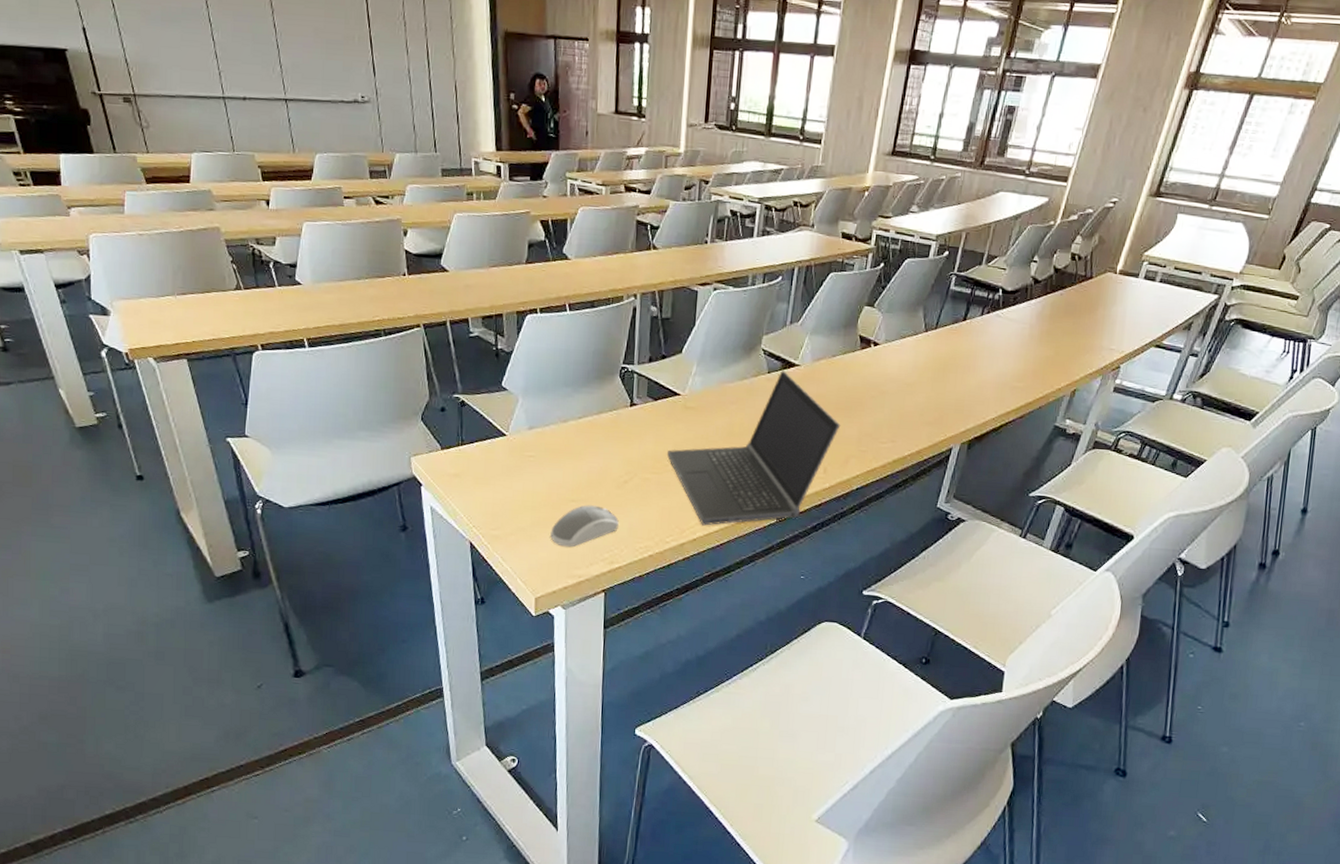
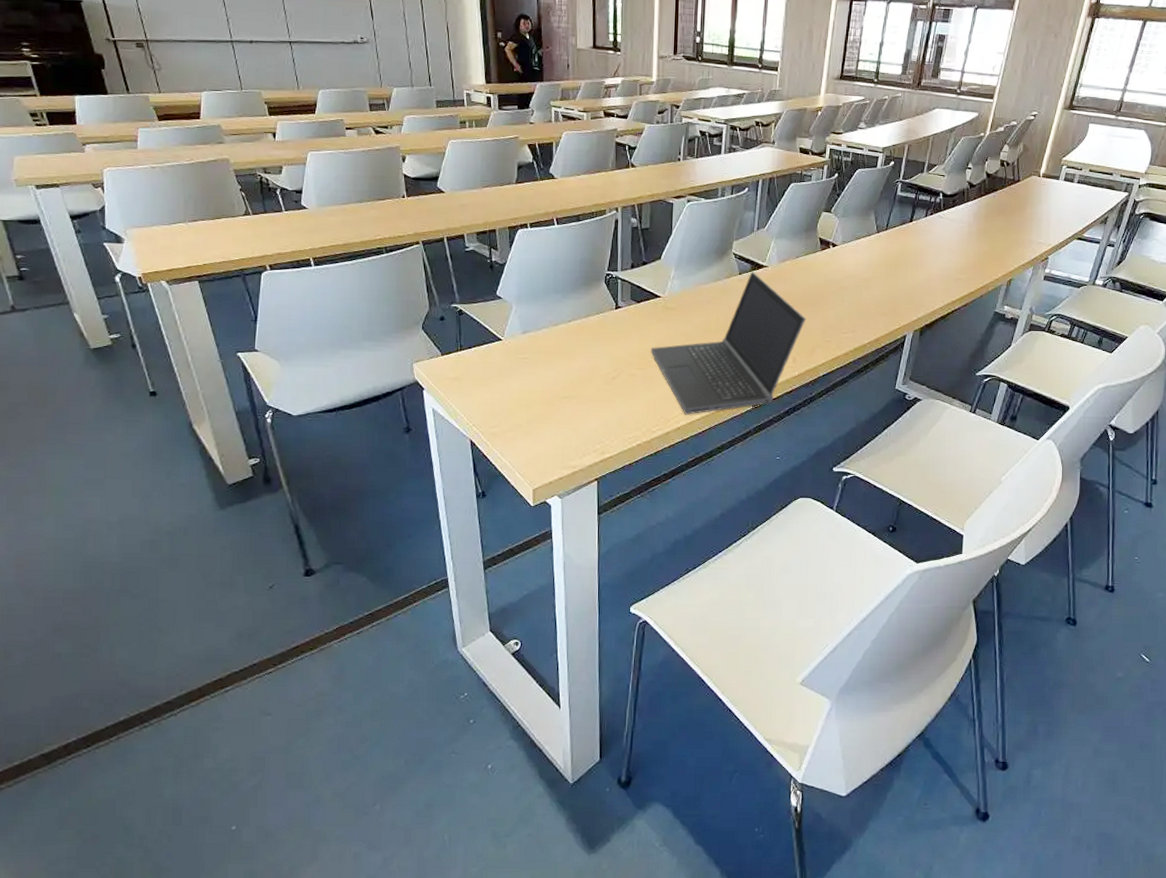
computer mouse: present [550,505,619,547] -> none [545,401,608,441]

